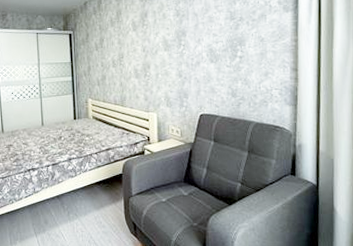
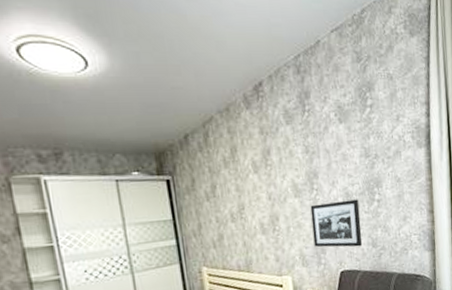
picture frame: none [177,55,223,95] -> present [310,199,363,248]

